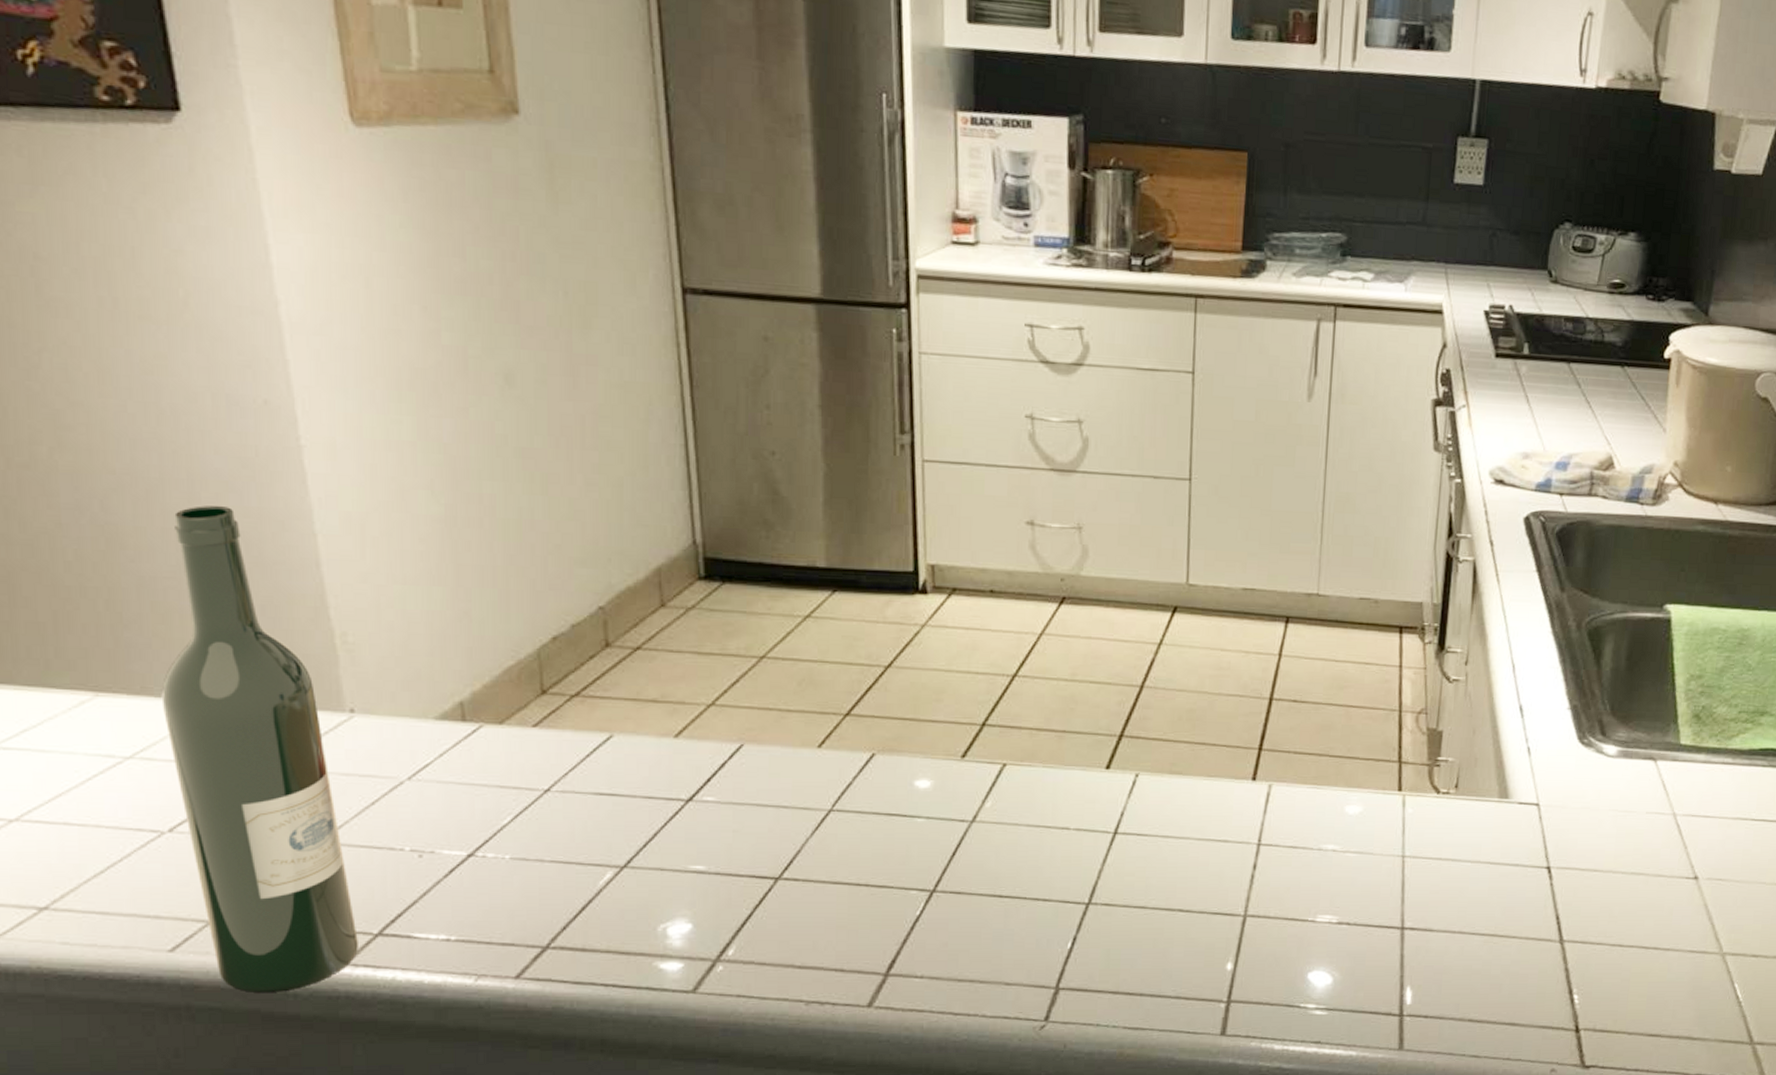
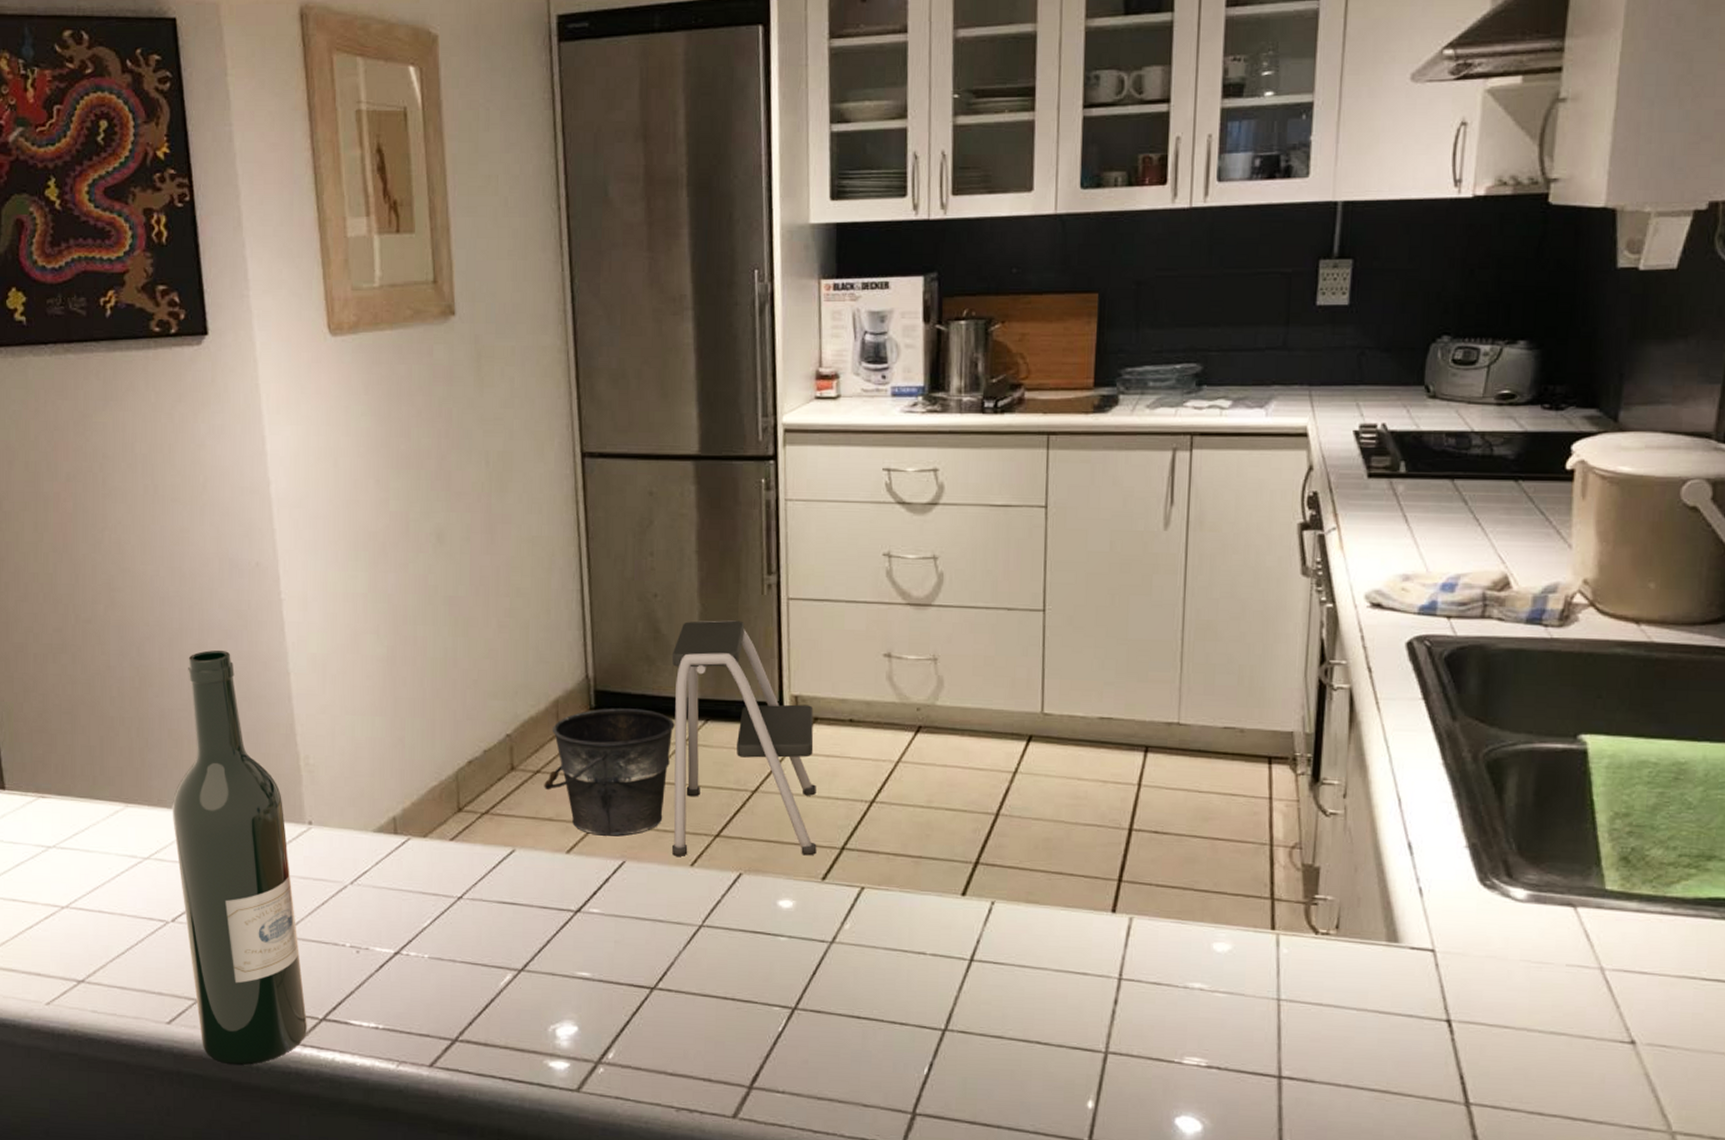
bucket: none [646,577,798,718] -> present [544,708,675,836]
step stool: none [793,482,956,737] -> present [671,620,817,856]

